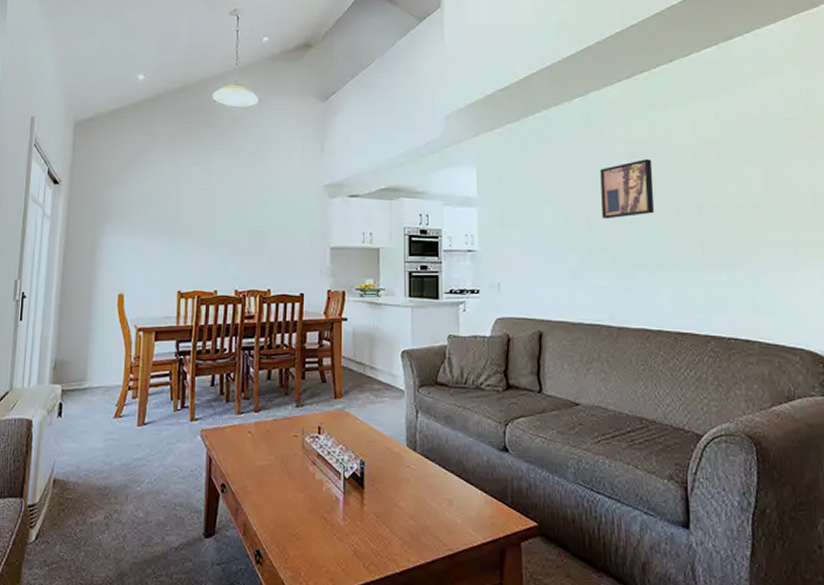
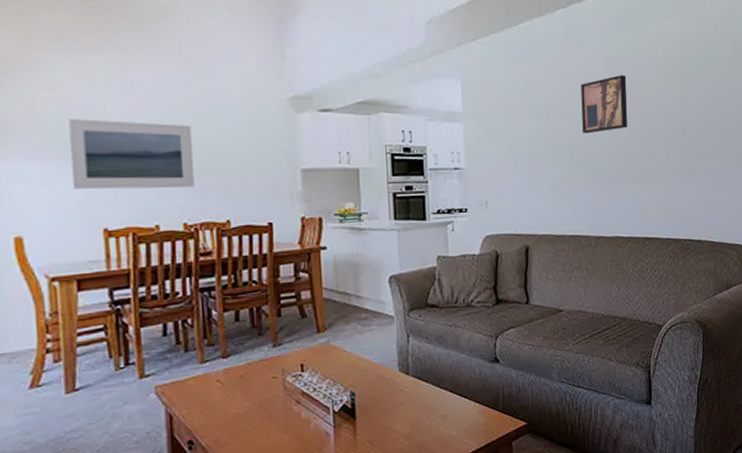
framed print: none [161,203,248,260] -> present [69,119,196,190]

